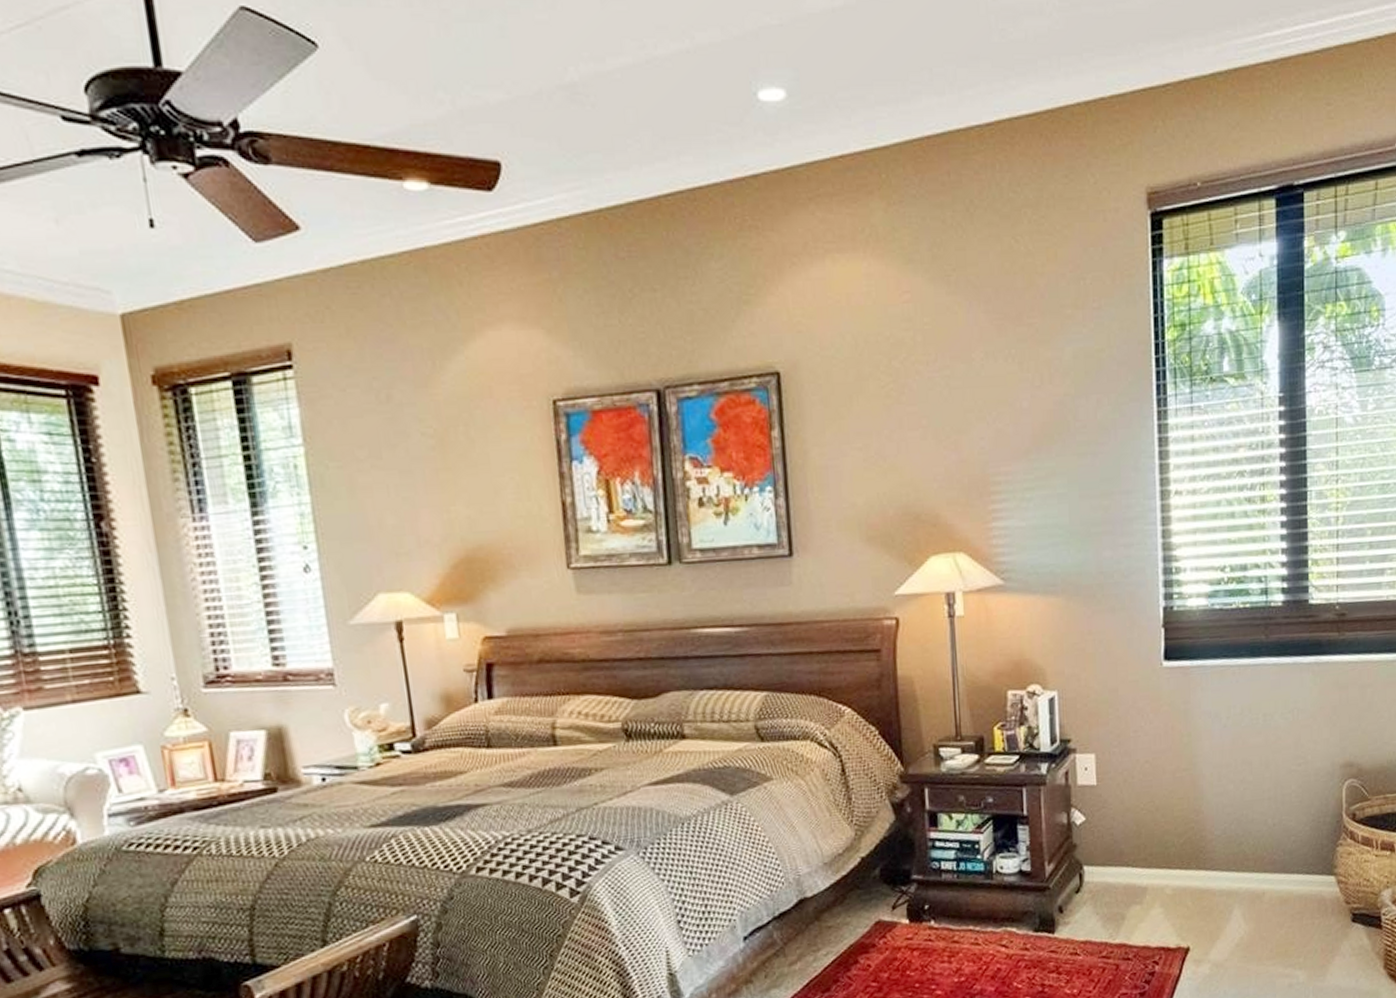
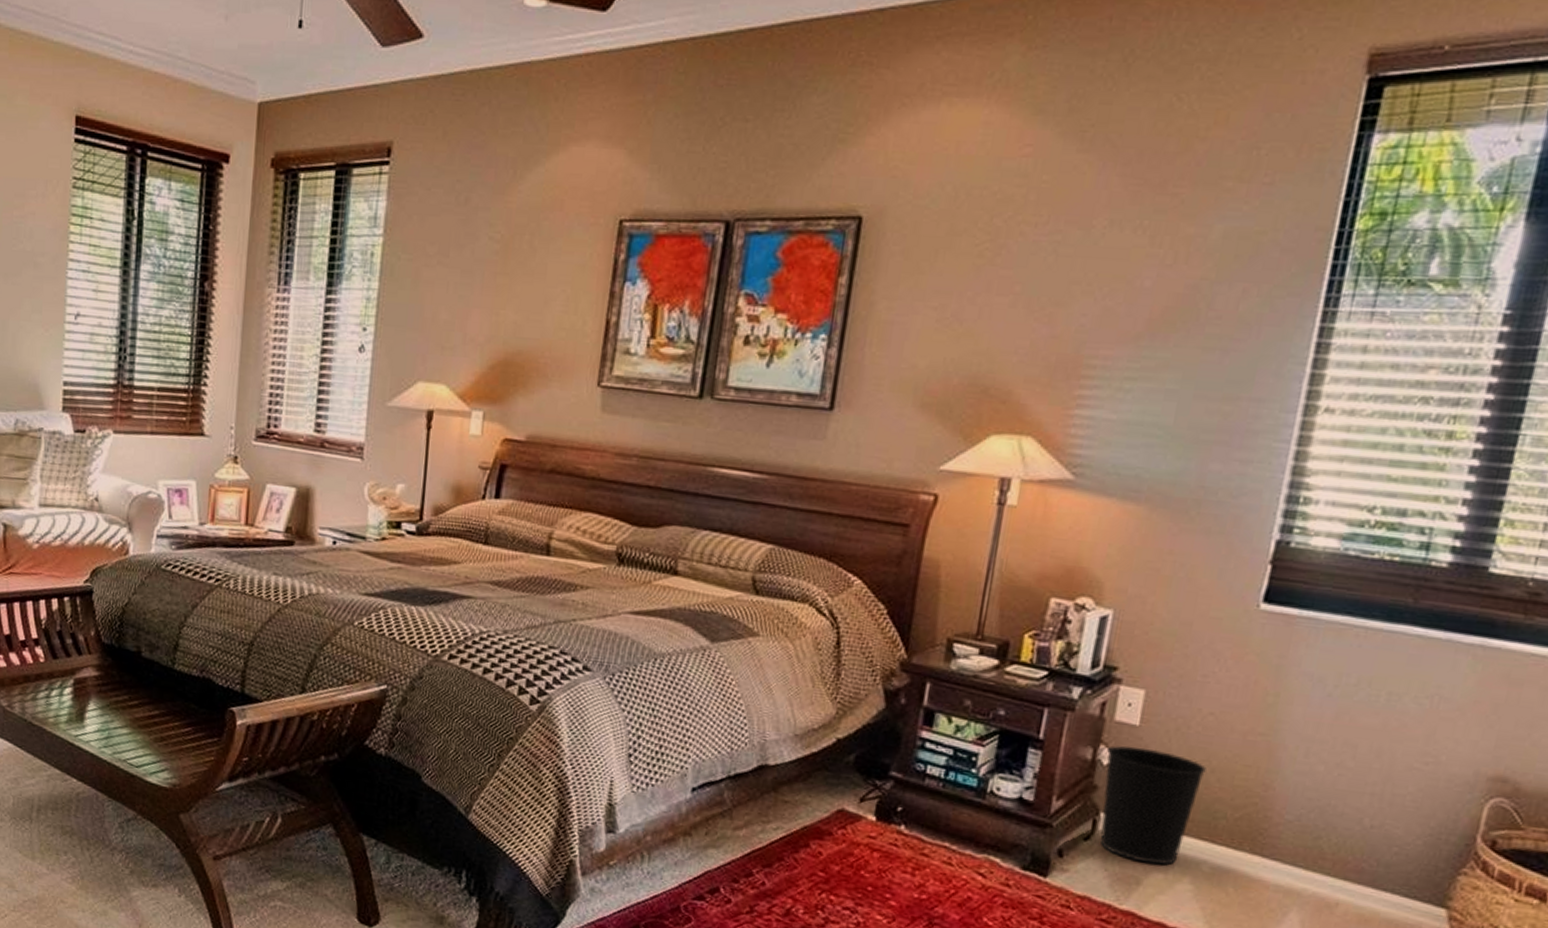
wastebasket: none [1076,801,1152,900] -> present [1099,745,1206,865]

